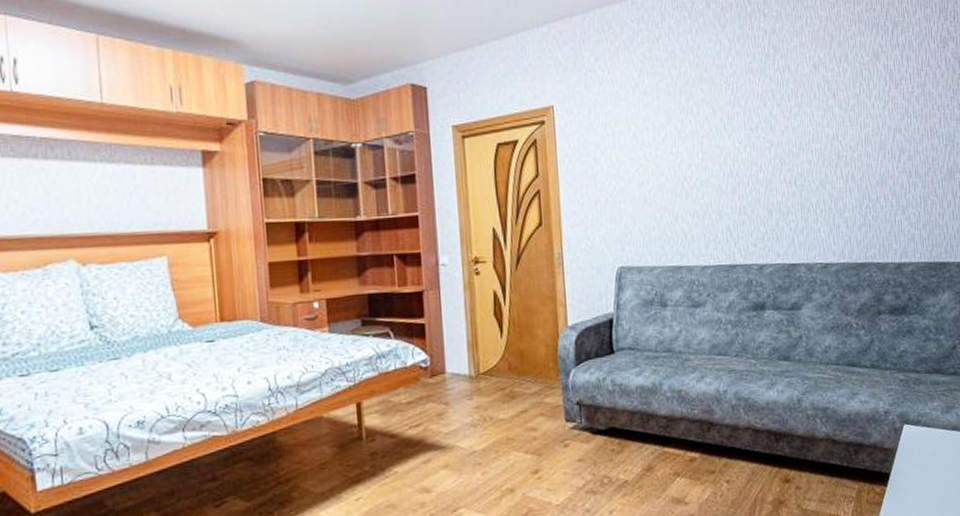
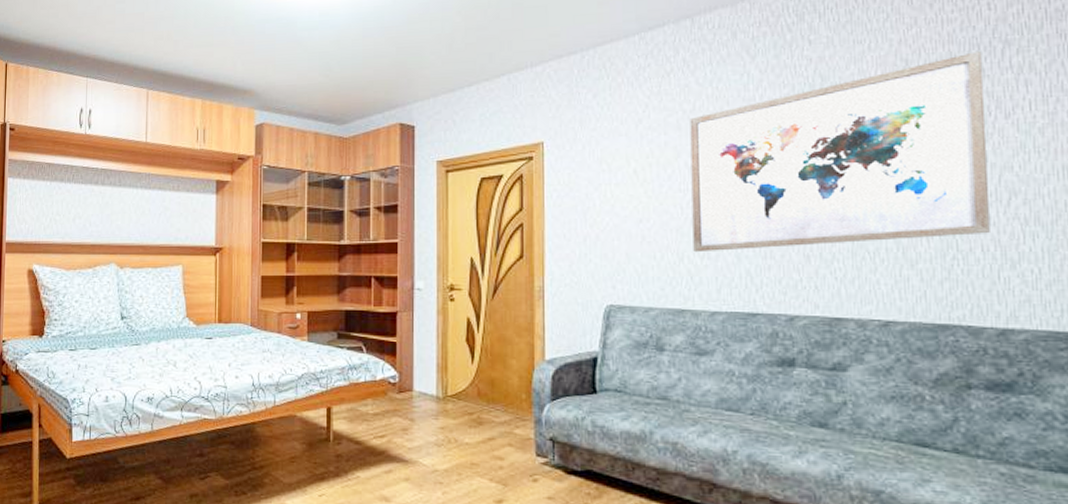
wall art: none [677,30,889,212] -> present [690,51,990,253]

